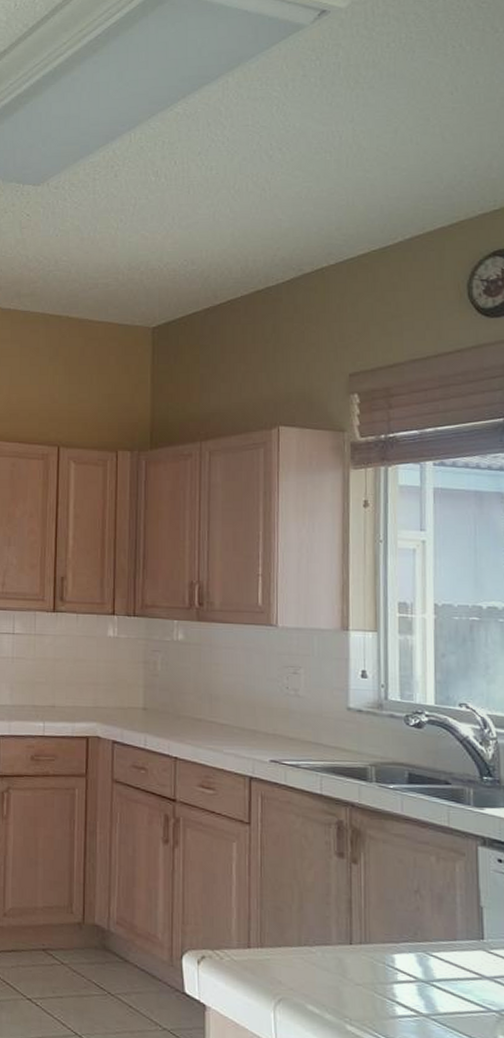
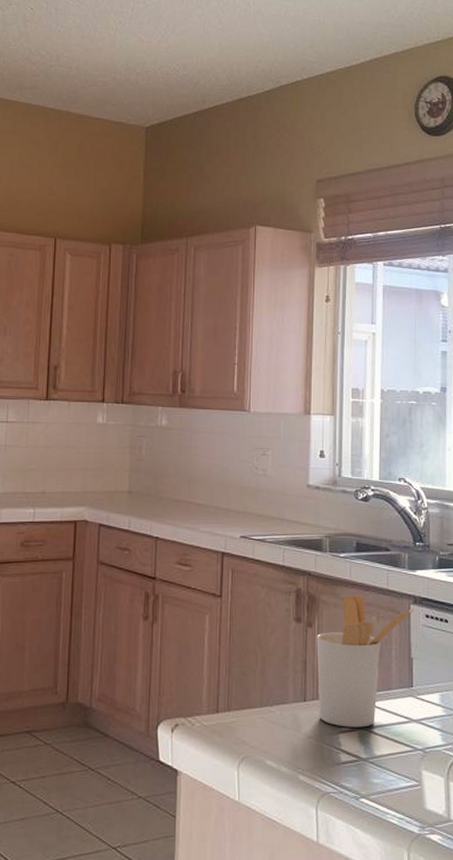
utensil holder: none [363,830,482,980] -> present [316,594,413,728]

